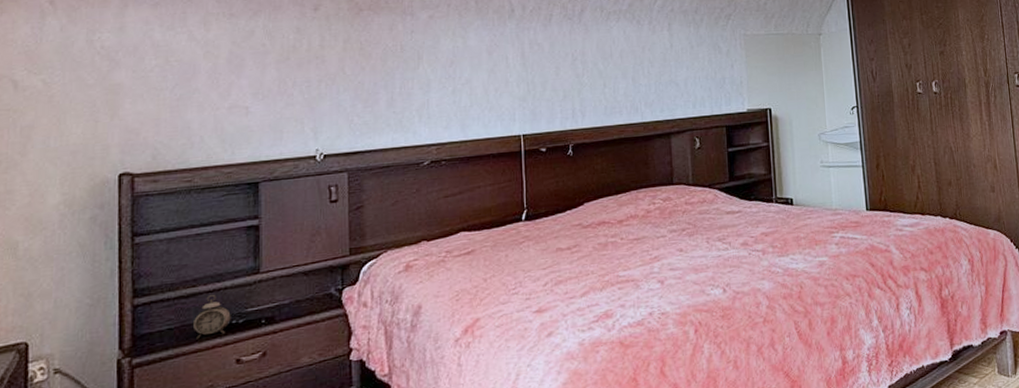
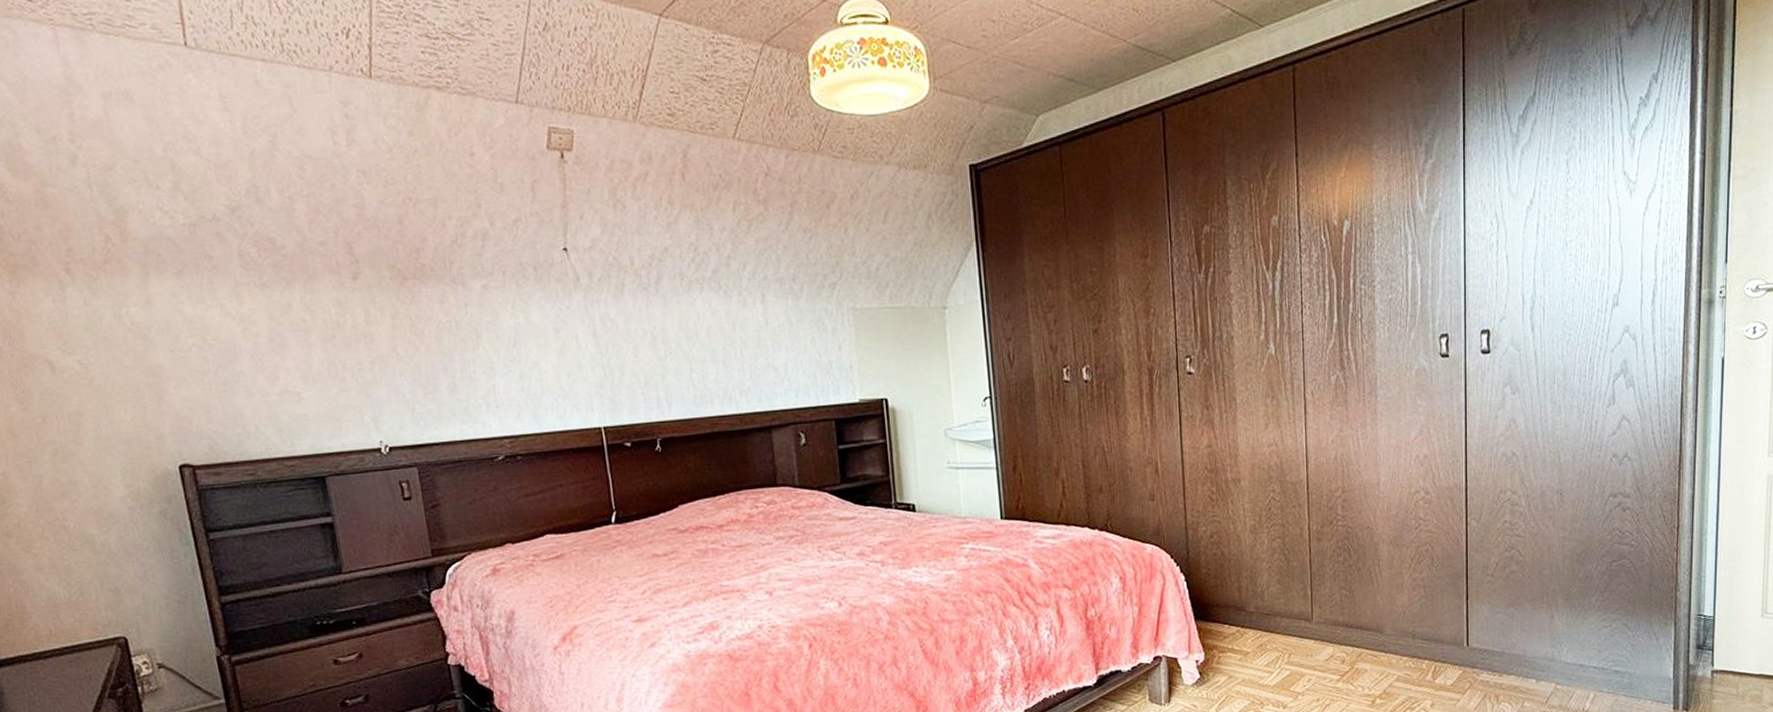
alarm clock: present [192,295,231,341] -> none [283,595,321,640]

